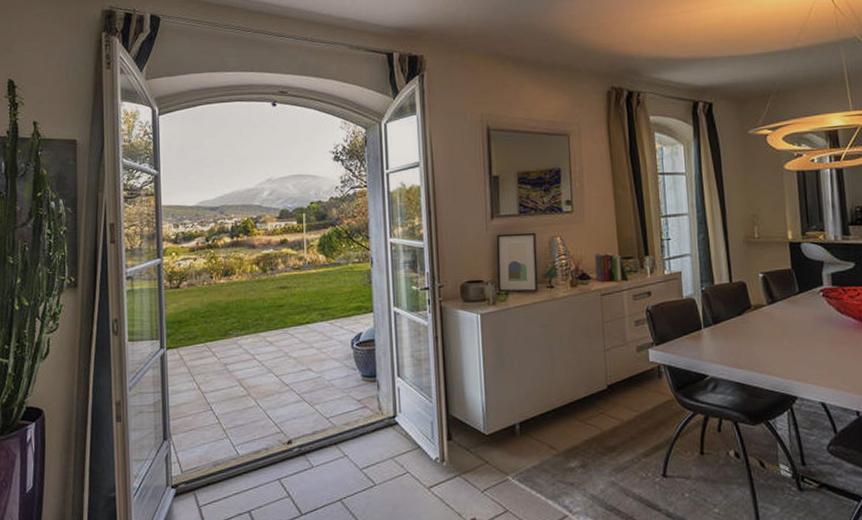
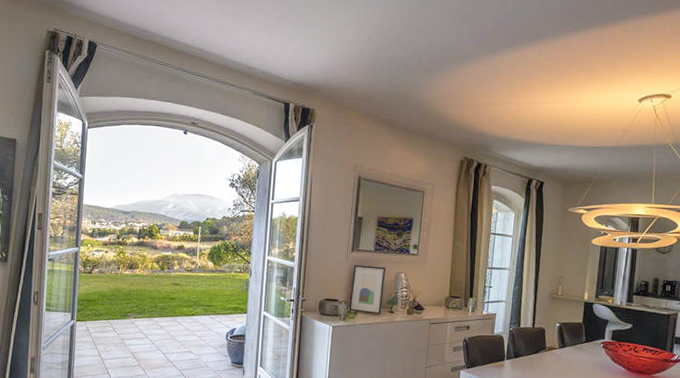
books: present [594,252,629,283] -> none [428,289,454,316]

